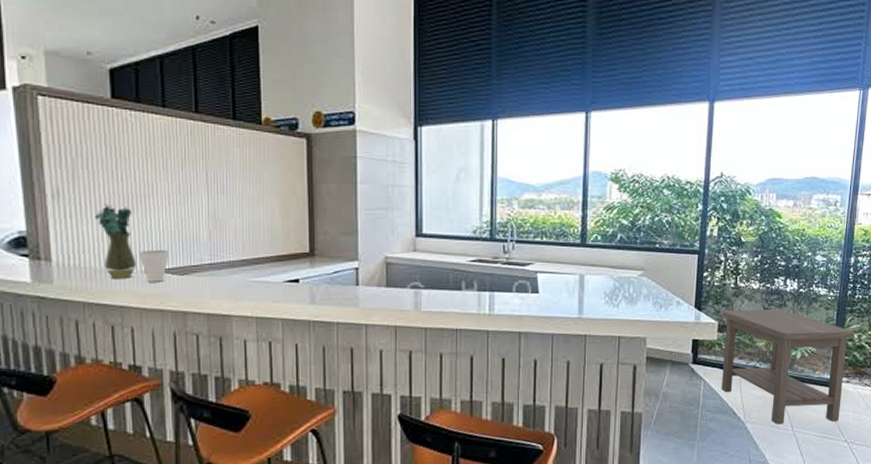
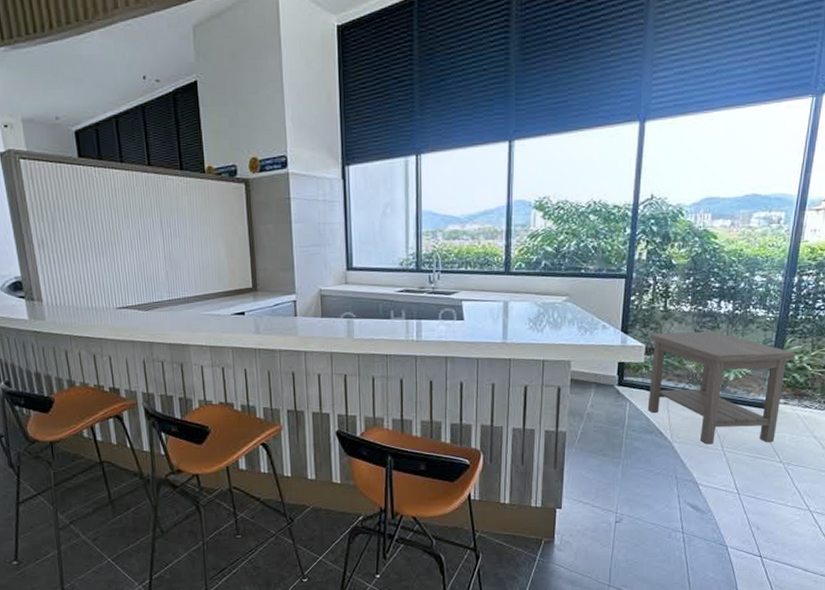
vase: present [95,203,136,278] -> none [73,250,109,315]
cup: present [139,249,169,282] -> none [110,289,135,317]

